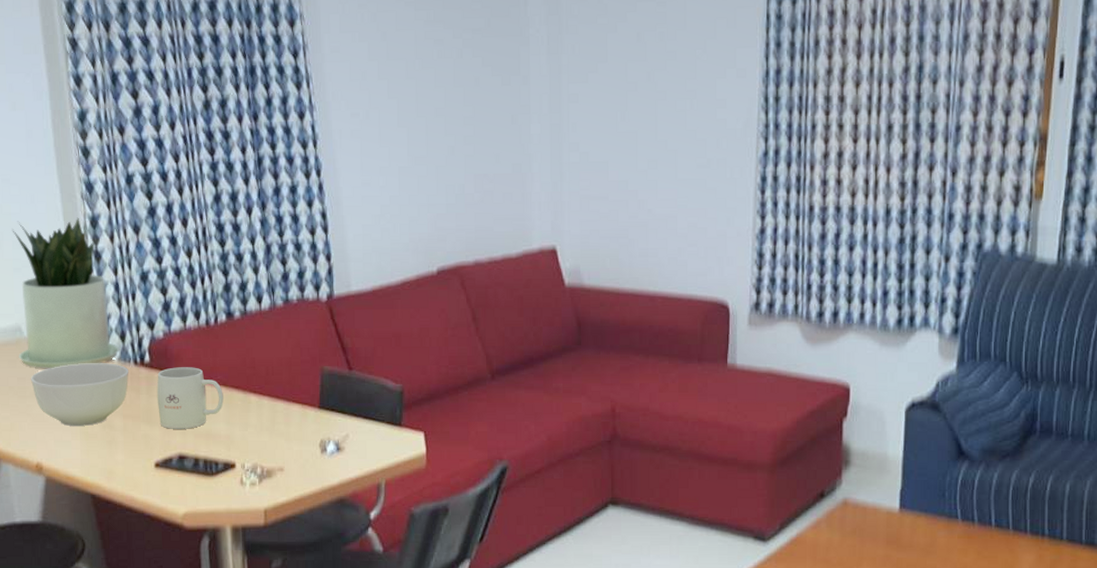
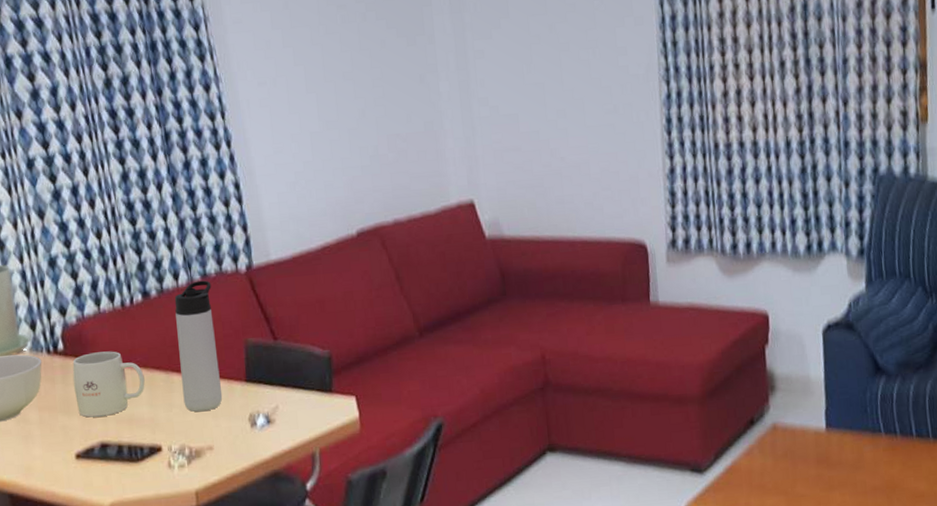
thermos bottle: none [256,306,296,434] -> present [174,280,223,412]

